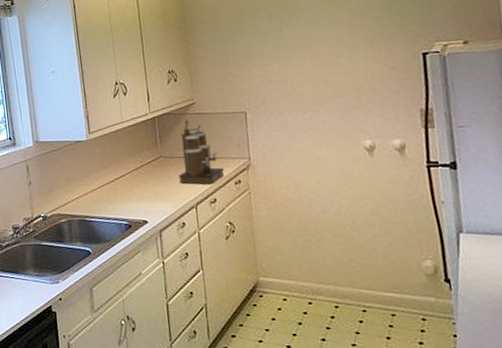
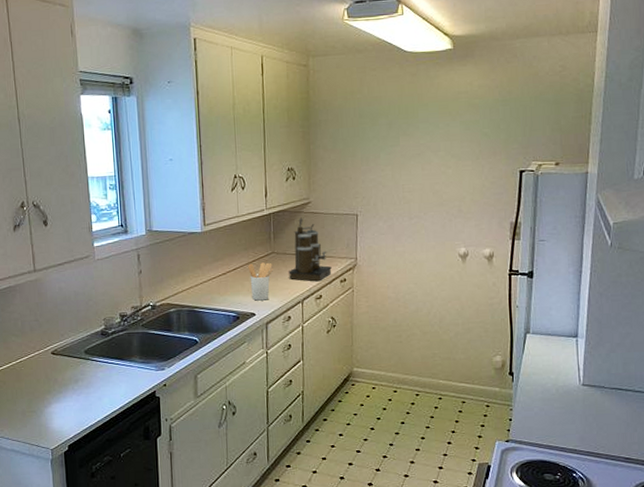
utensil holder: none [136,167,162,208] -> present [248,262,273,301]

